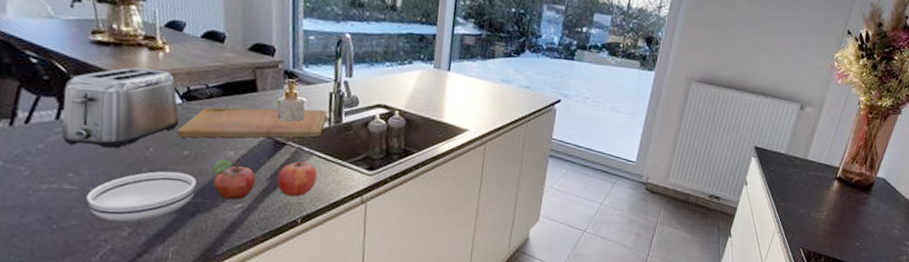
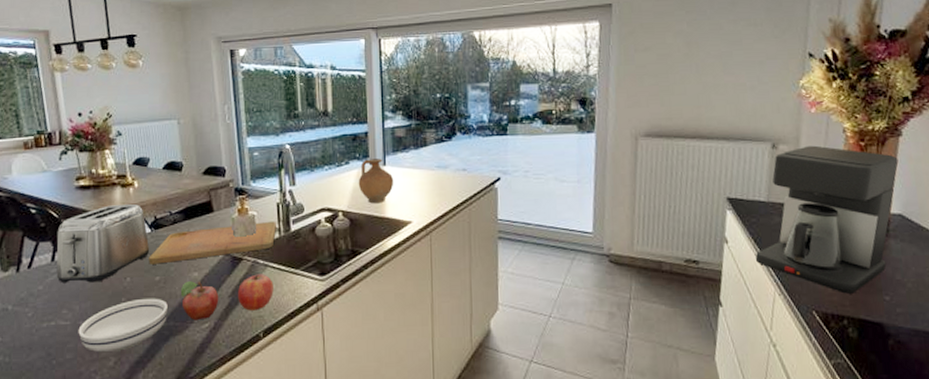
ceramic jug: none [419,62,457,108] -> present [358,159,394,204]
coffee maker: none [765,111,893,238] -> present [755,145,899,294]

